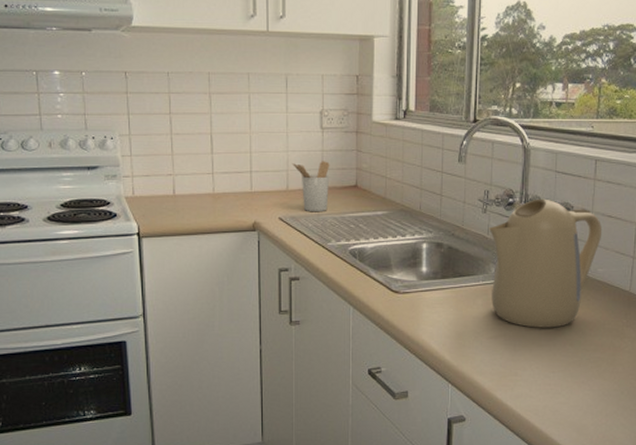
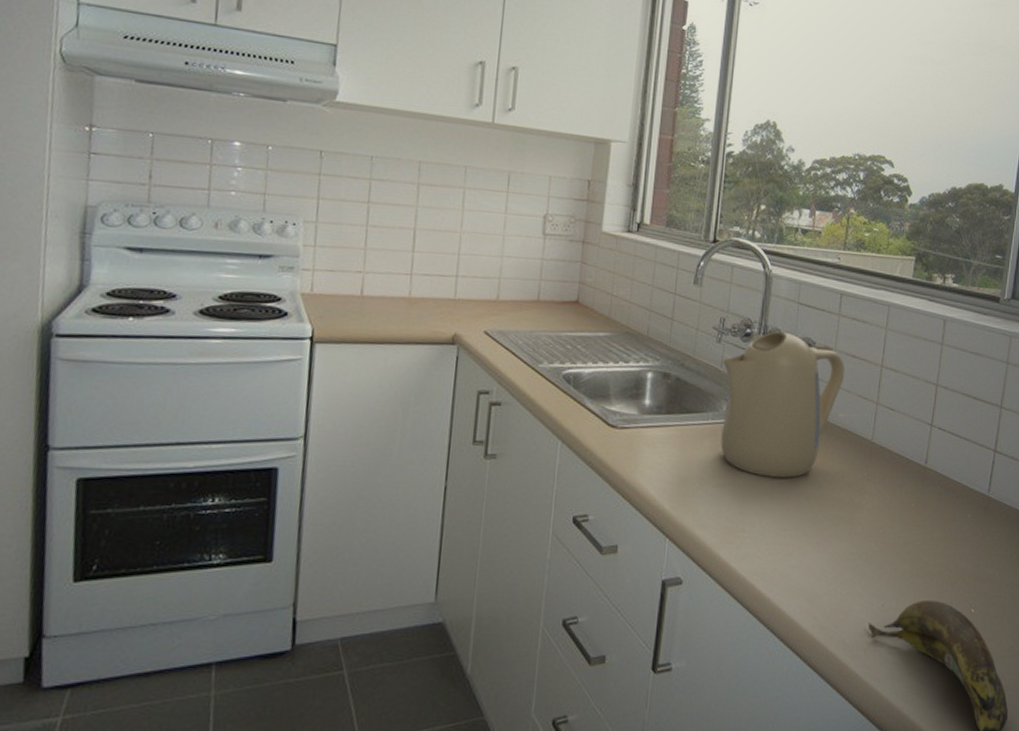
utensil holder: present [291,161,330,211] -> none [505,270,550,328]

